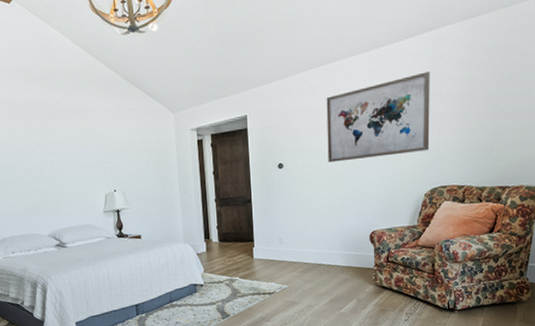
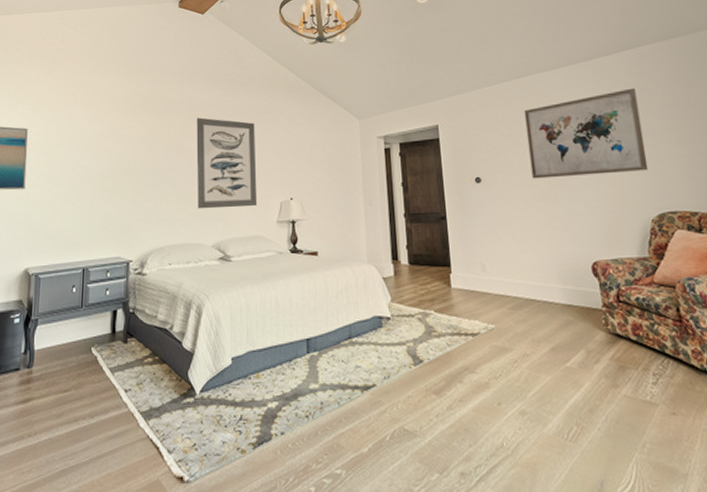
wall art: none [18,116,85,204] -> present [196,117,258,209]

